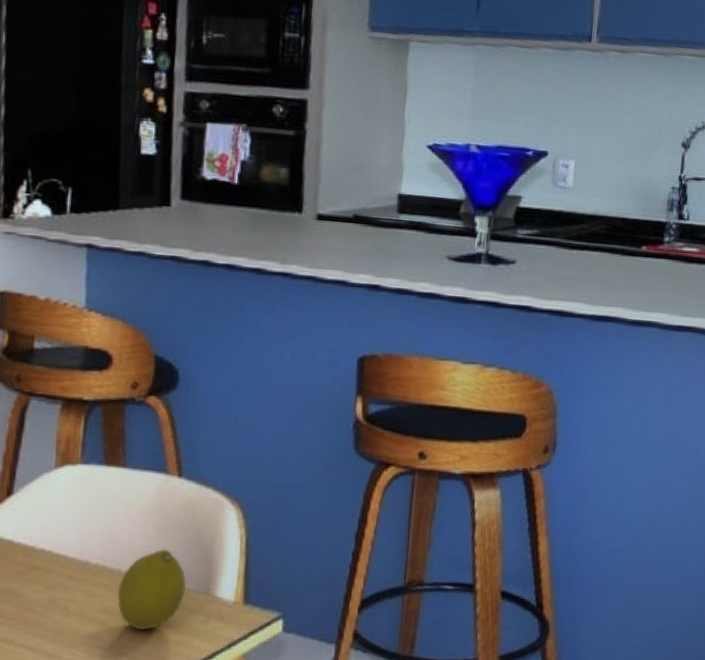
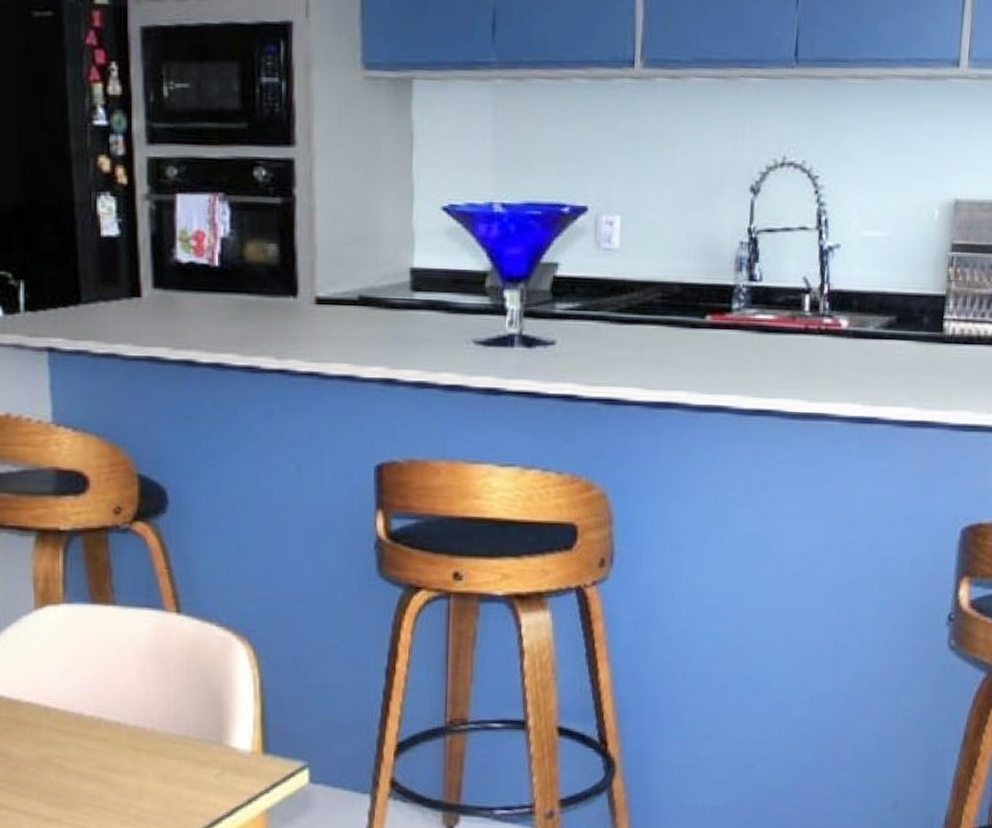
fruit: present [117,549,186,631] -> none [118,696,195,788]

